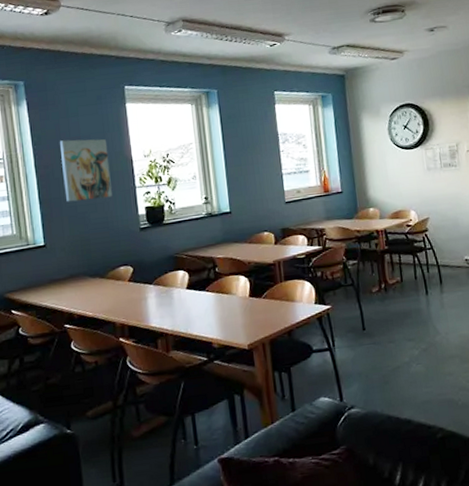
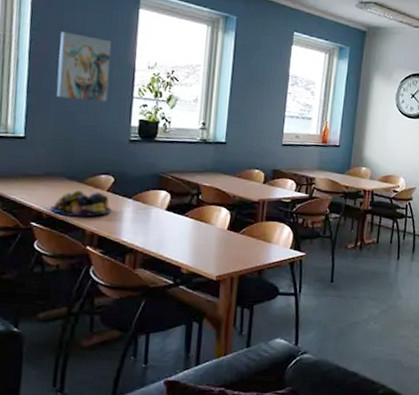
fruit bowl: none [80,284,136,312] -> present [50,190,112,217]

